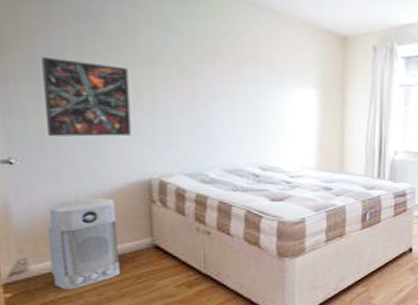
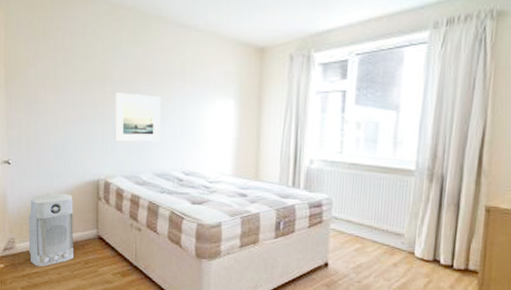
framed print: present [42,57,131,137] -> none [32,82,87,144]
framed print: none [168,76,230,135] -> present [114,92,161,142]

